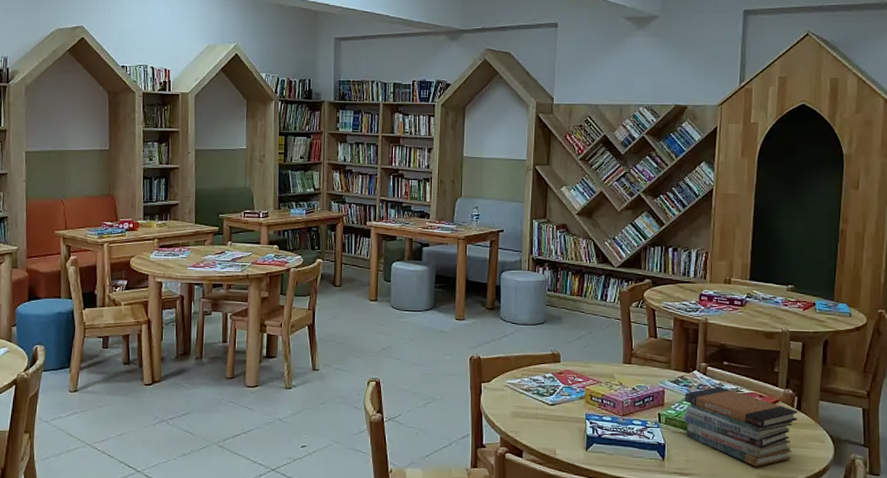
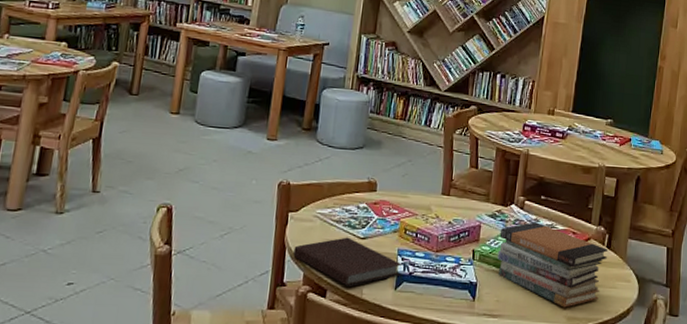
notebook: none [490,404,591,448] -> present [293,237,402,286]

